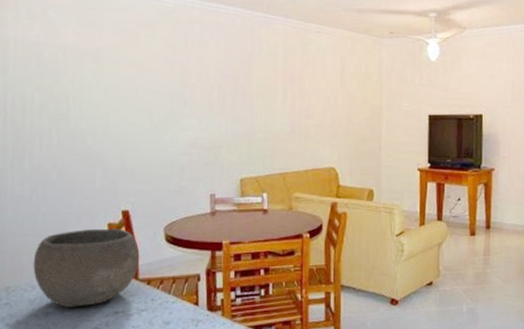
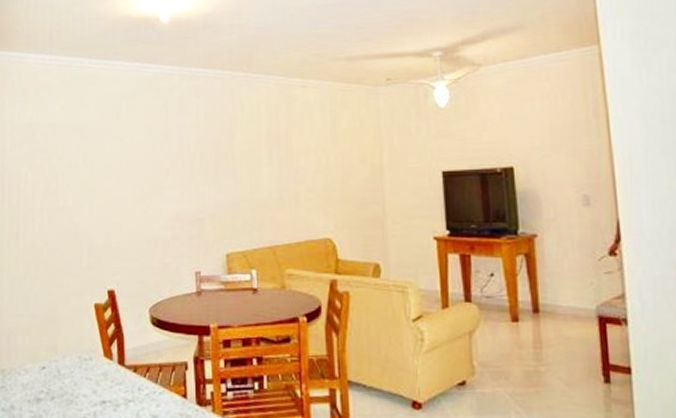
bowl: present [33,228,140,307] -> none [26,309,126,394]

